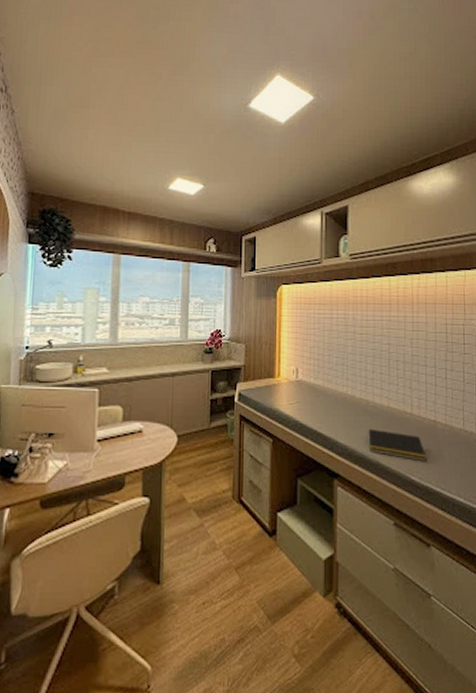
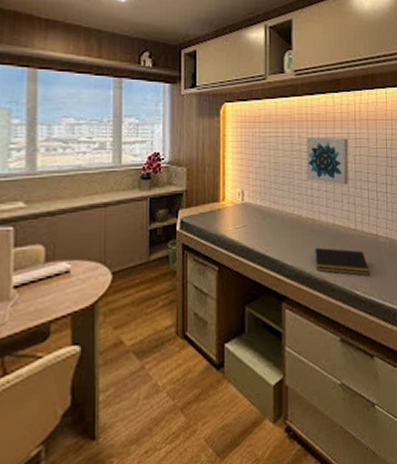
wall art: none [360,319,405,369] -> present [306,137,349,186]

